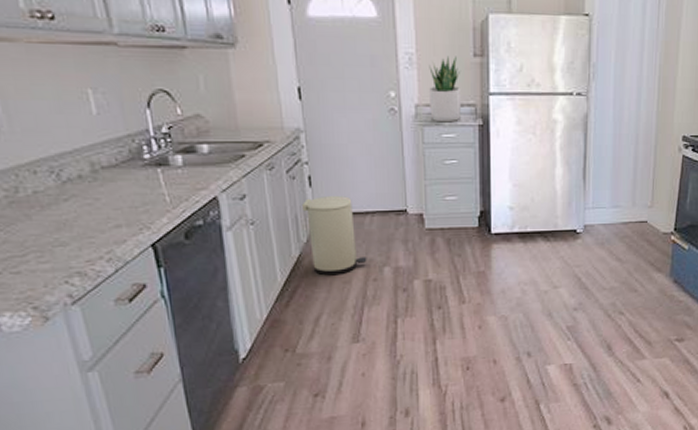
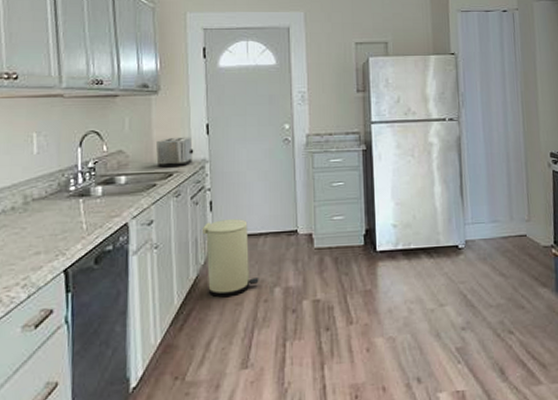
toaster: none [240,101,286,137] -> present [156,136,194,168]
planter: present [428,55,461,123] -> none [318,92,346,149]

